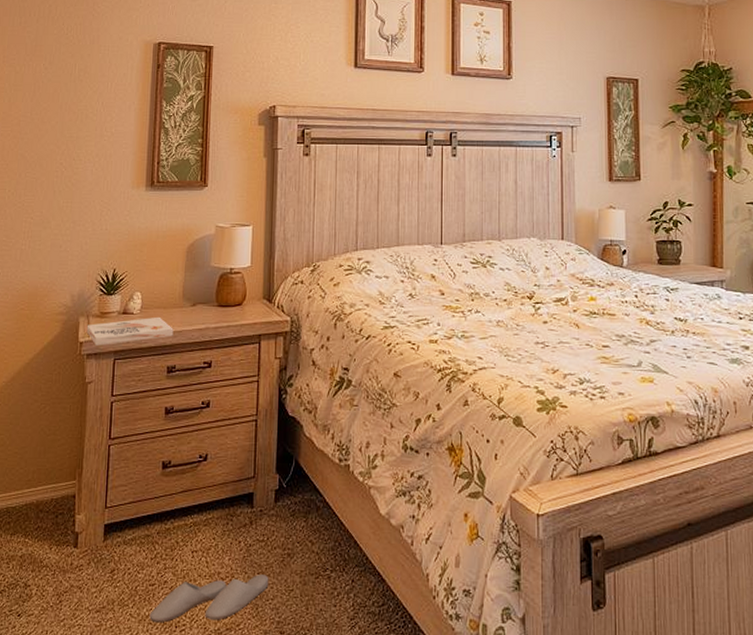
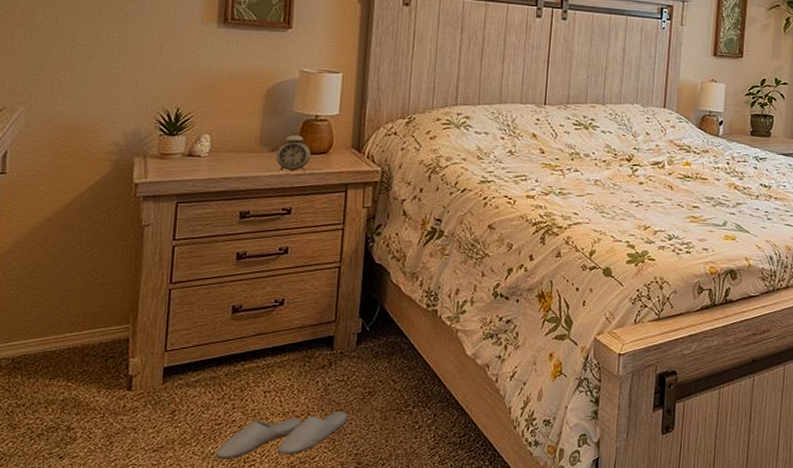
book: present [86,316,174,345] -> none [143,160,248,188]
alarm clock: none [196,281,228,326] -> present [275,127,312,172]

